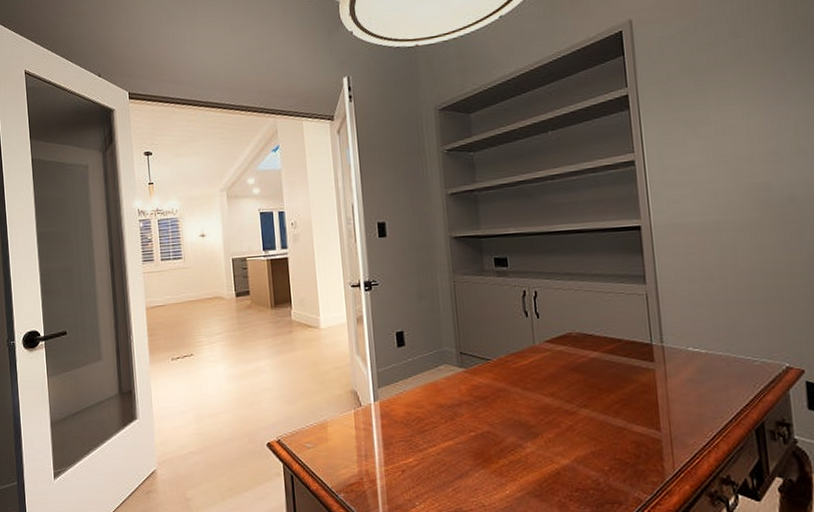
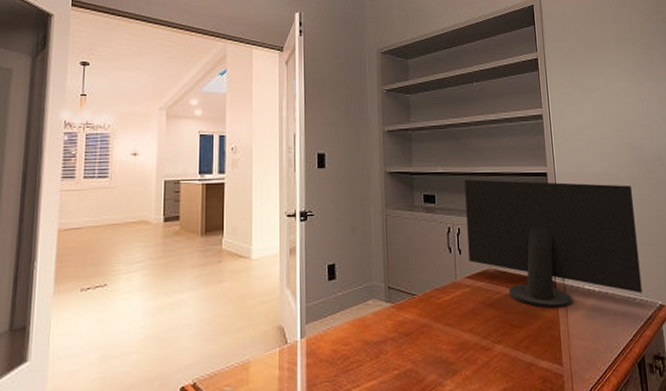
computer monitor: none [540,233,764,373] -> present [464,179,643,309]

